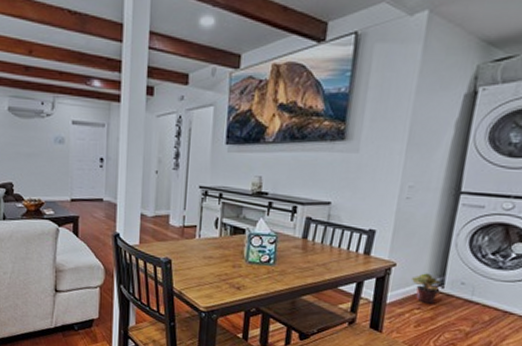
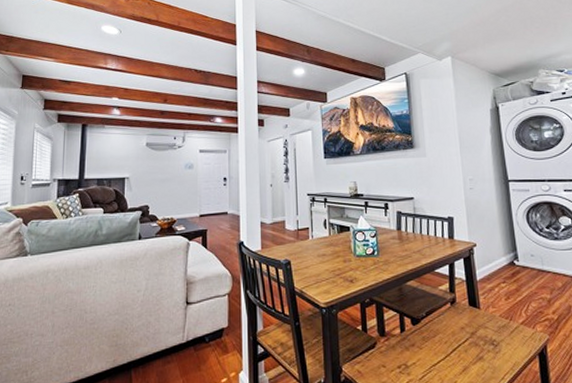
potted plant: present [410,273,442,304] -> none [491,250,516,277]

